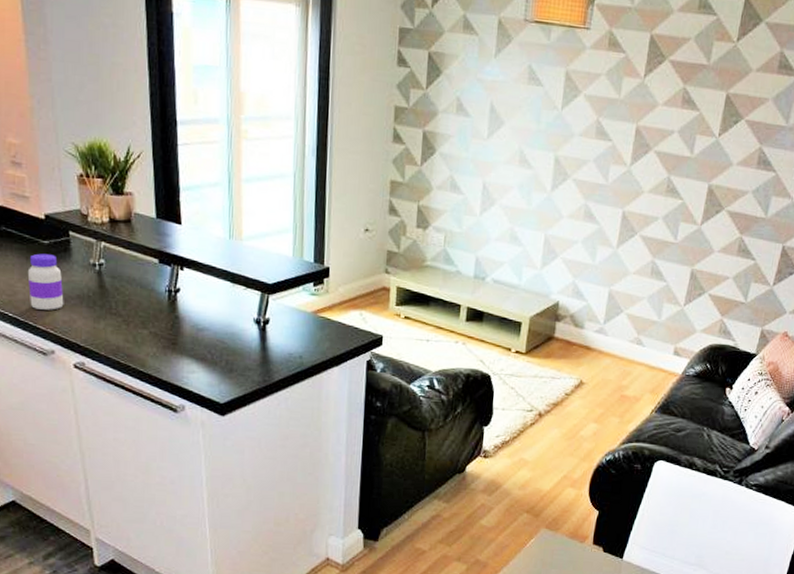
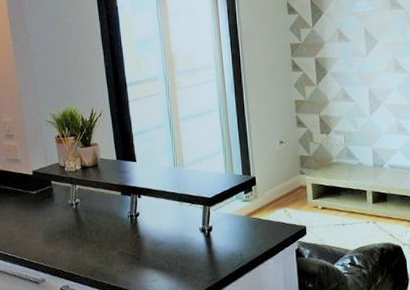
jar: present [27,253,64,310] -> none [21,201,50,247]

